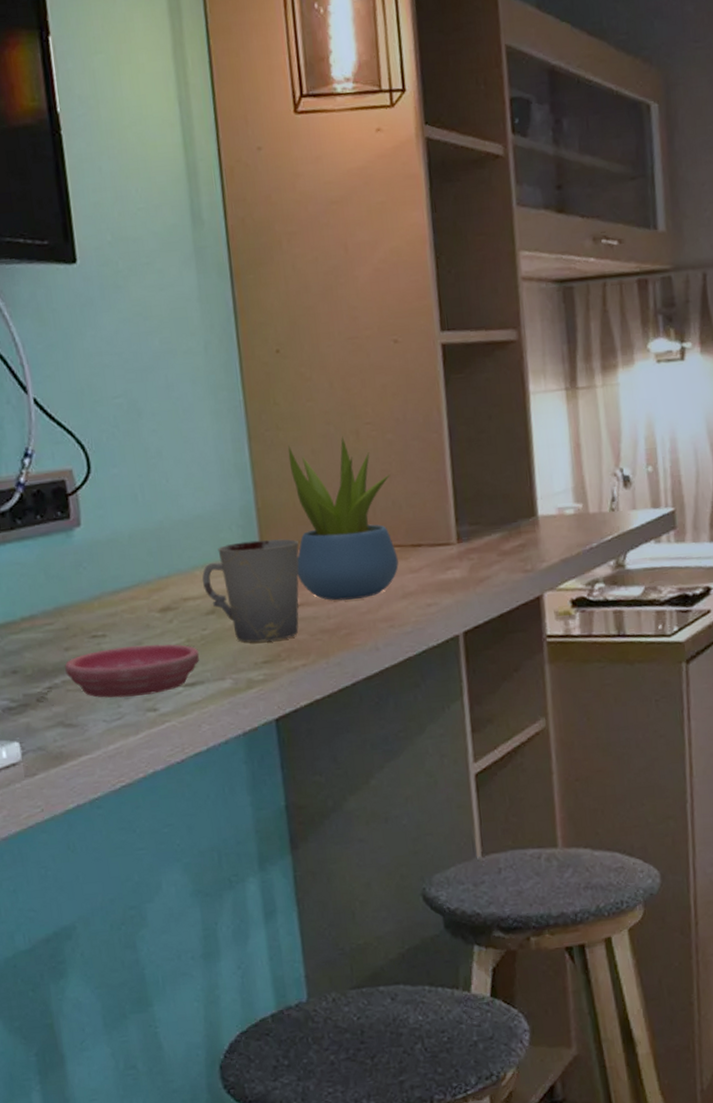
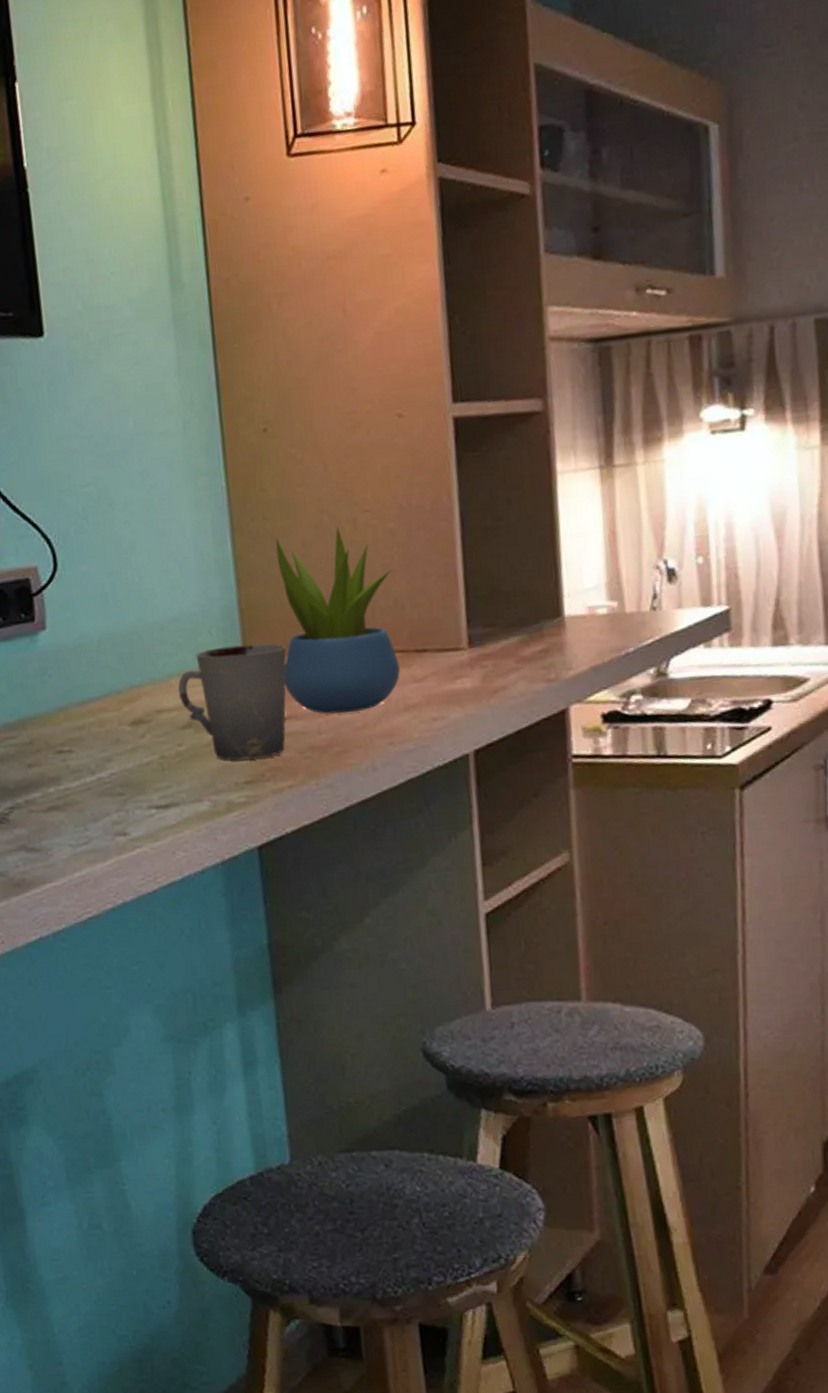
saucer: present [64,644,200,698] -> none [27,761,175,821]

